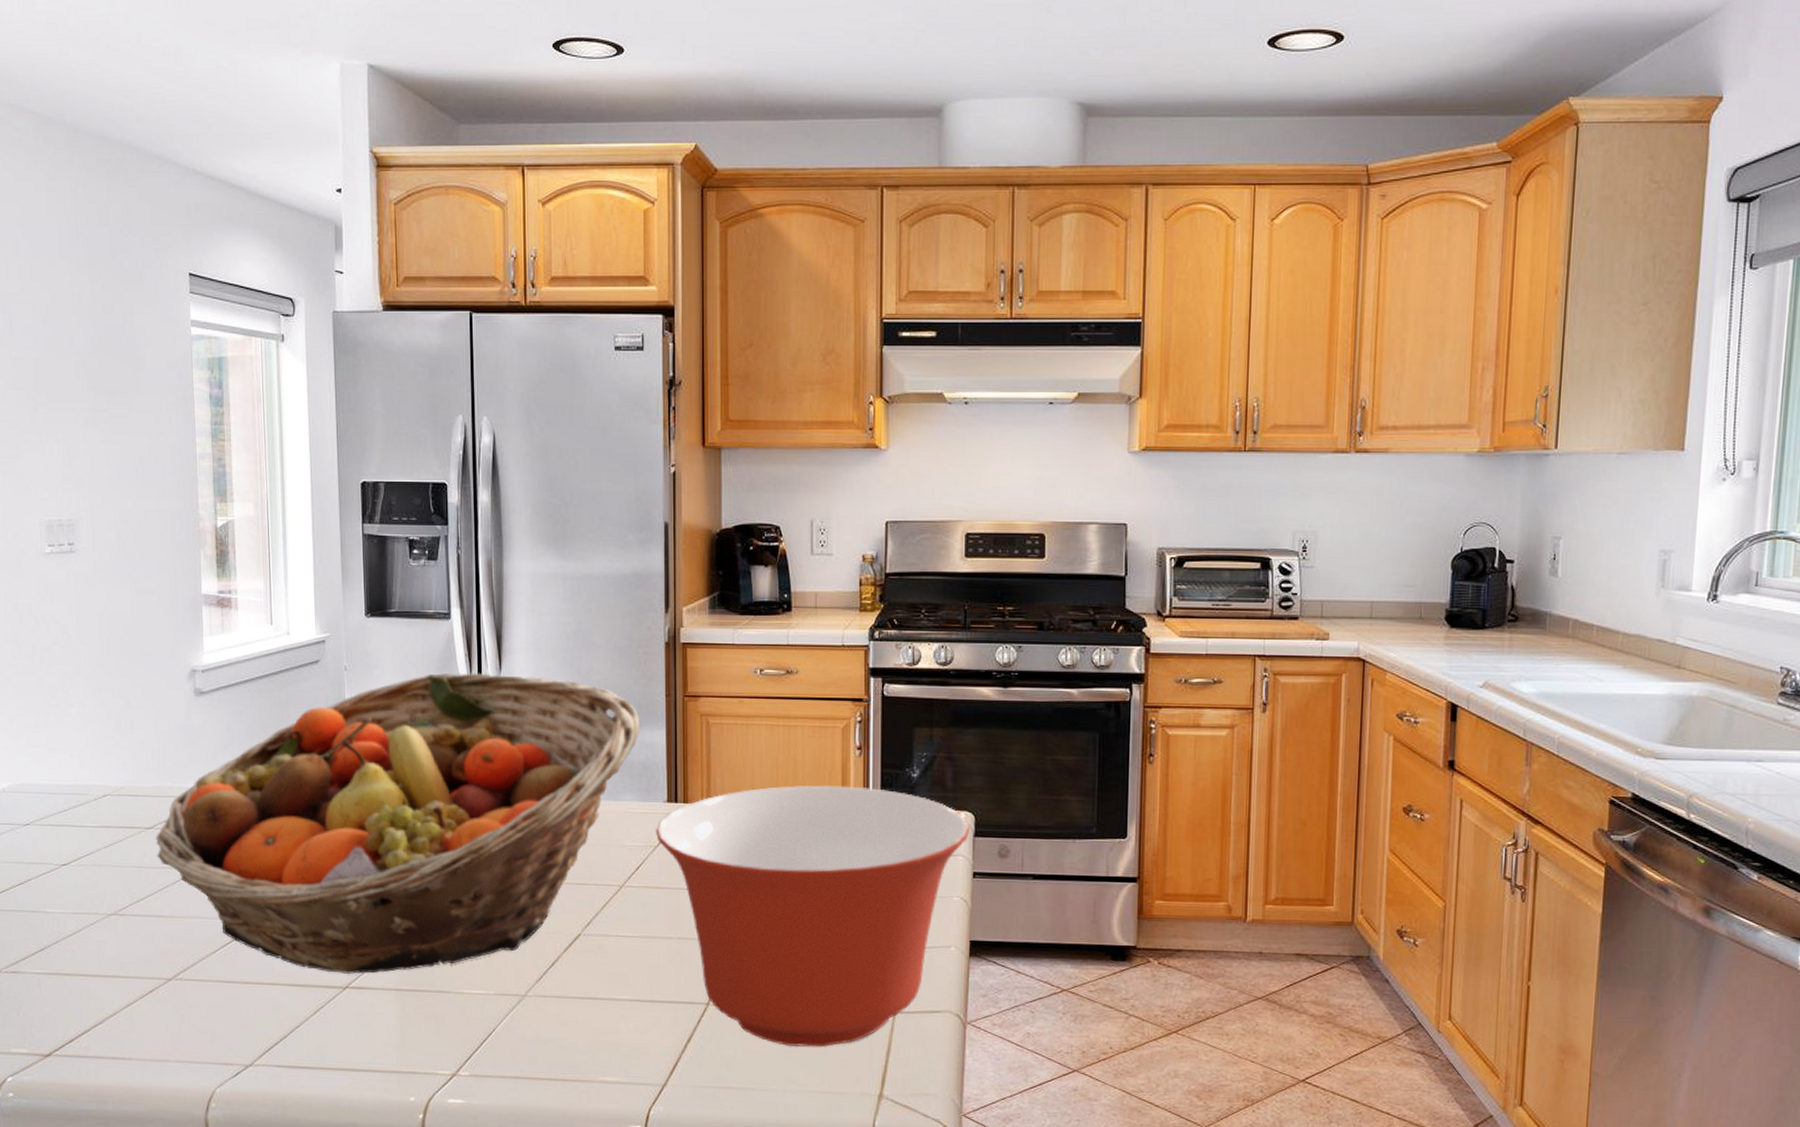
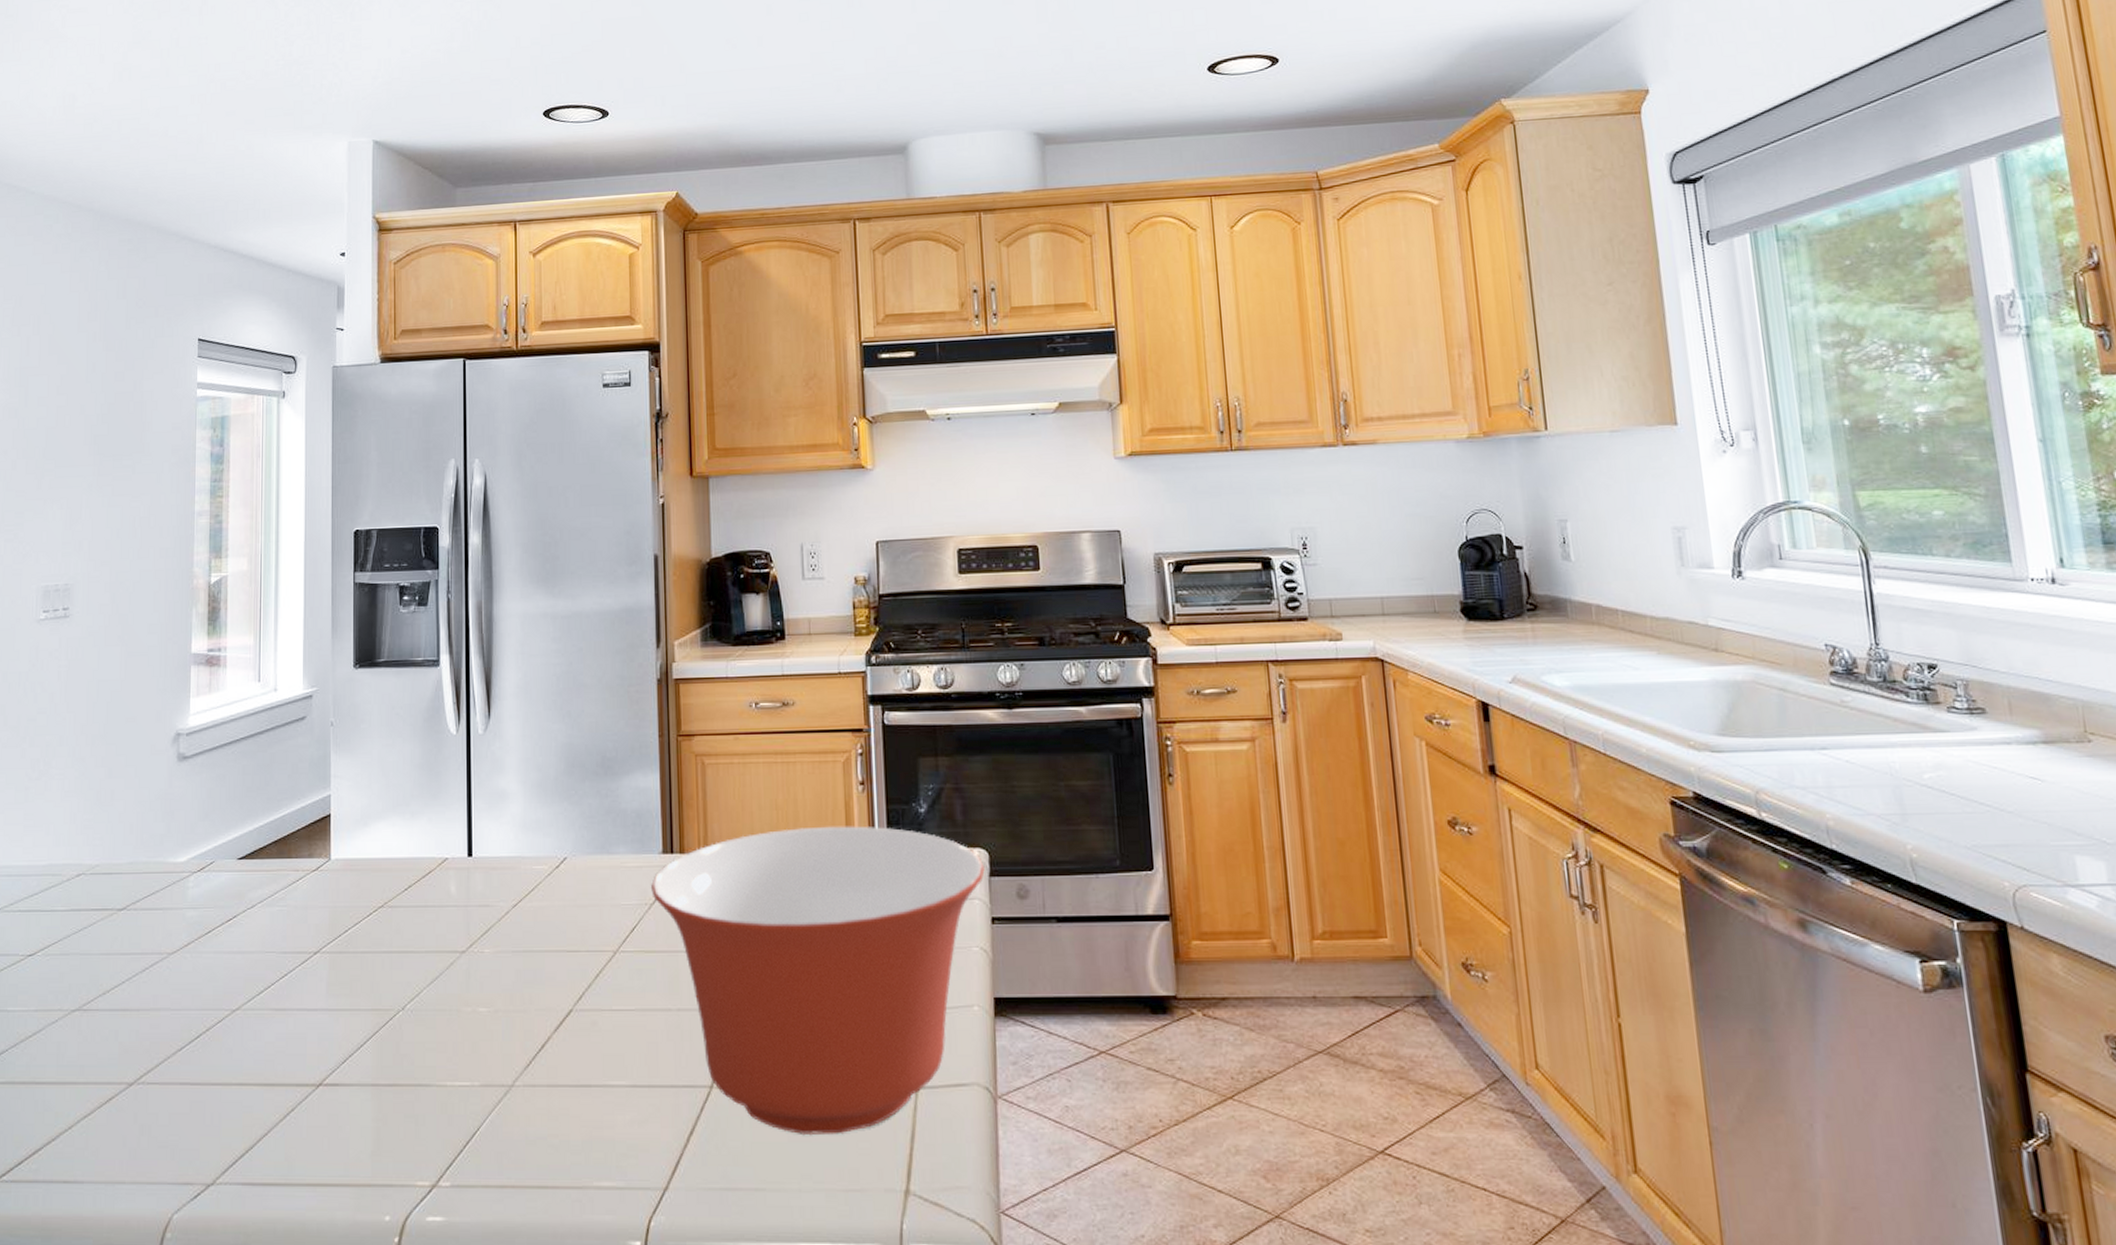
fruit basket: present [156,673,640,975] -> none [127,721,633,1070]

